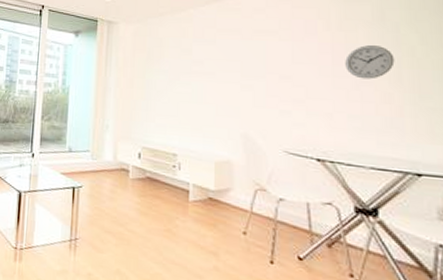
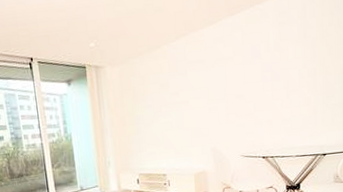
wall clock: present [345,44,395,79] -> none [280,59,312,89]

